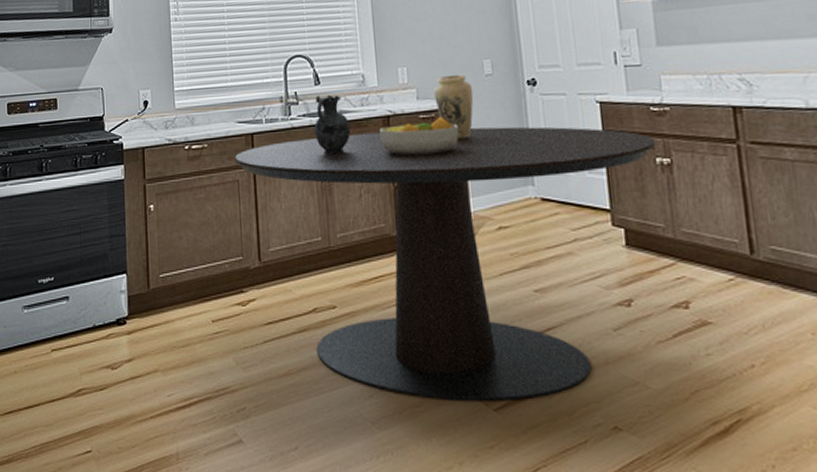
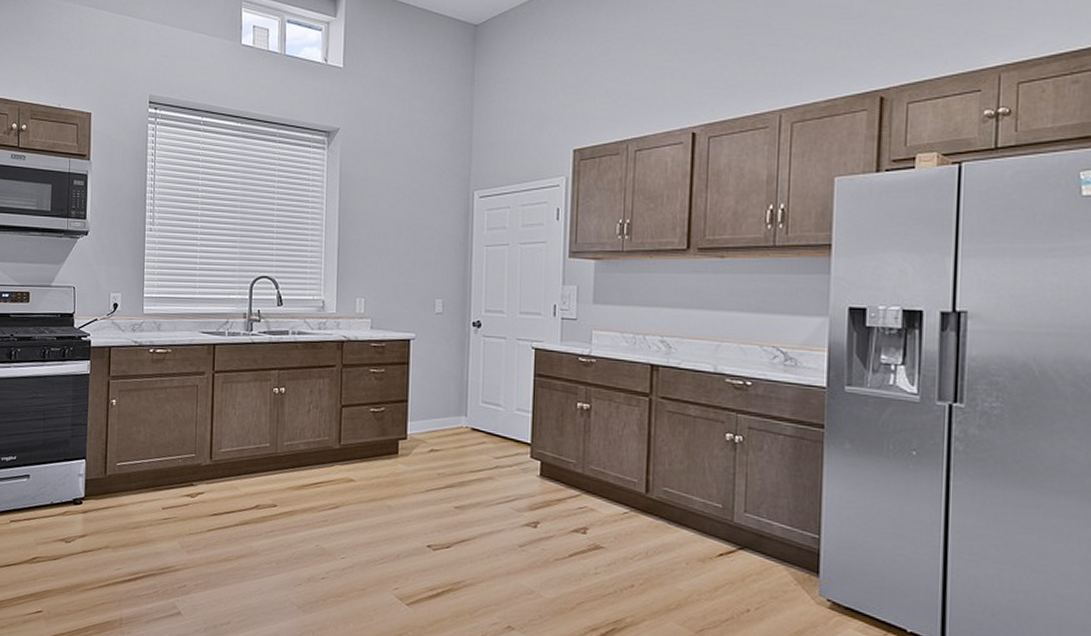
dining table: present [235,126,656,401] -> none [196,354,580,598]
pitcher: present [314,94,351,155] -> none [273,315,307,371]
fruit bowl: present [379,116,459,156] -> none [333,346,406,380]
vase: present [434,74,474,139] -> none [387,309,423,369]

